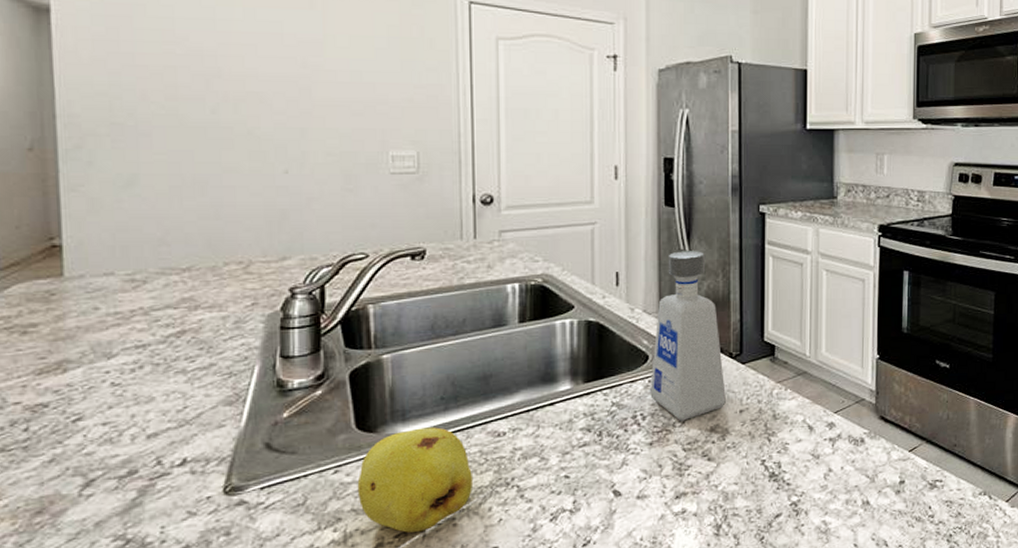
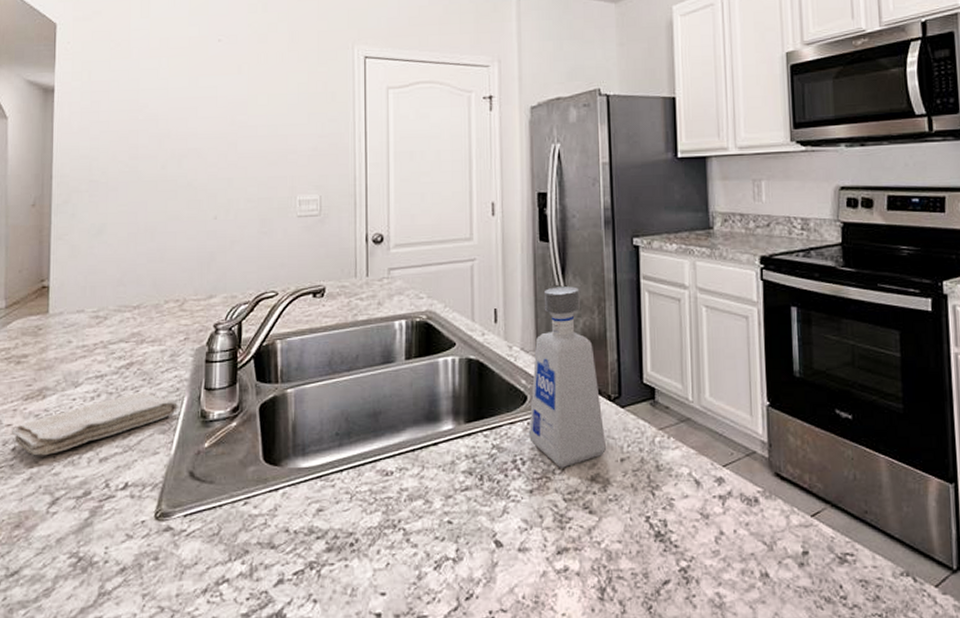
washcloth: none [22,361,247,436] -> present [12,392,178,456]
fruit: present [357,427,474,533] -> none [263,463,364,570]

